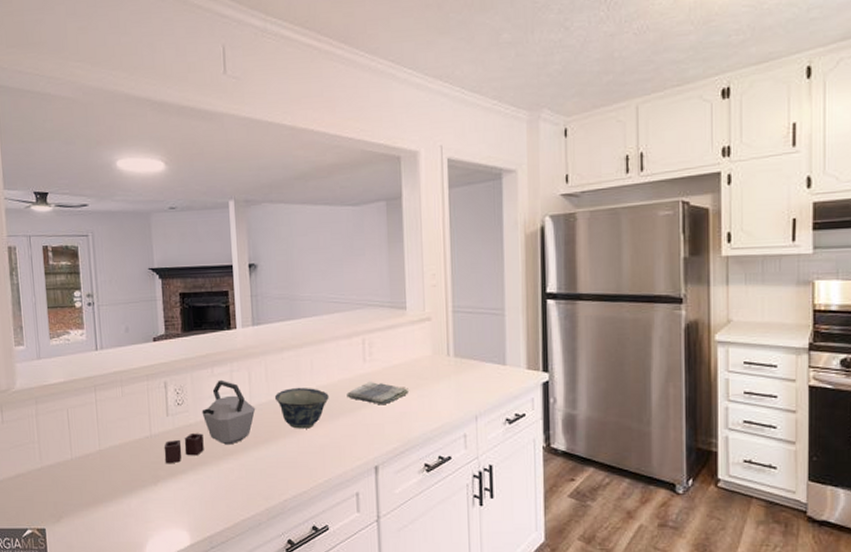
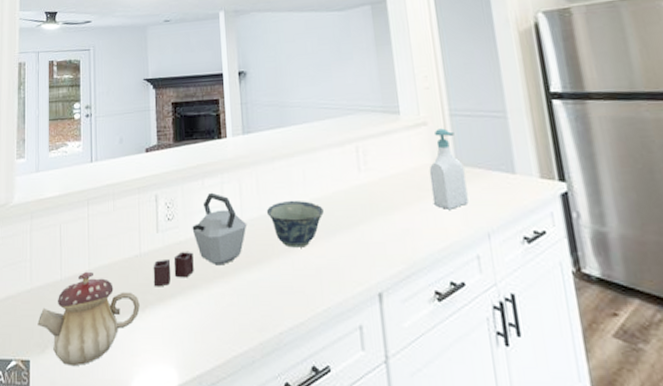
teapot: none [50,451,152,533] -> present [37,271,140,367]
dish towel: present [347,381,409,405] -> none [342,193,410,221]
soap bottle: none [429,323,462,396] -> present [429,128,469,209]

